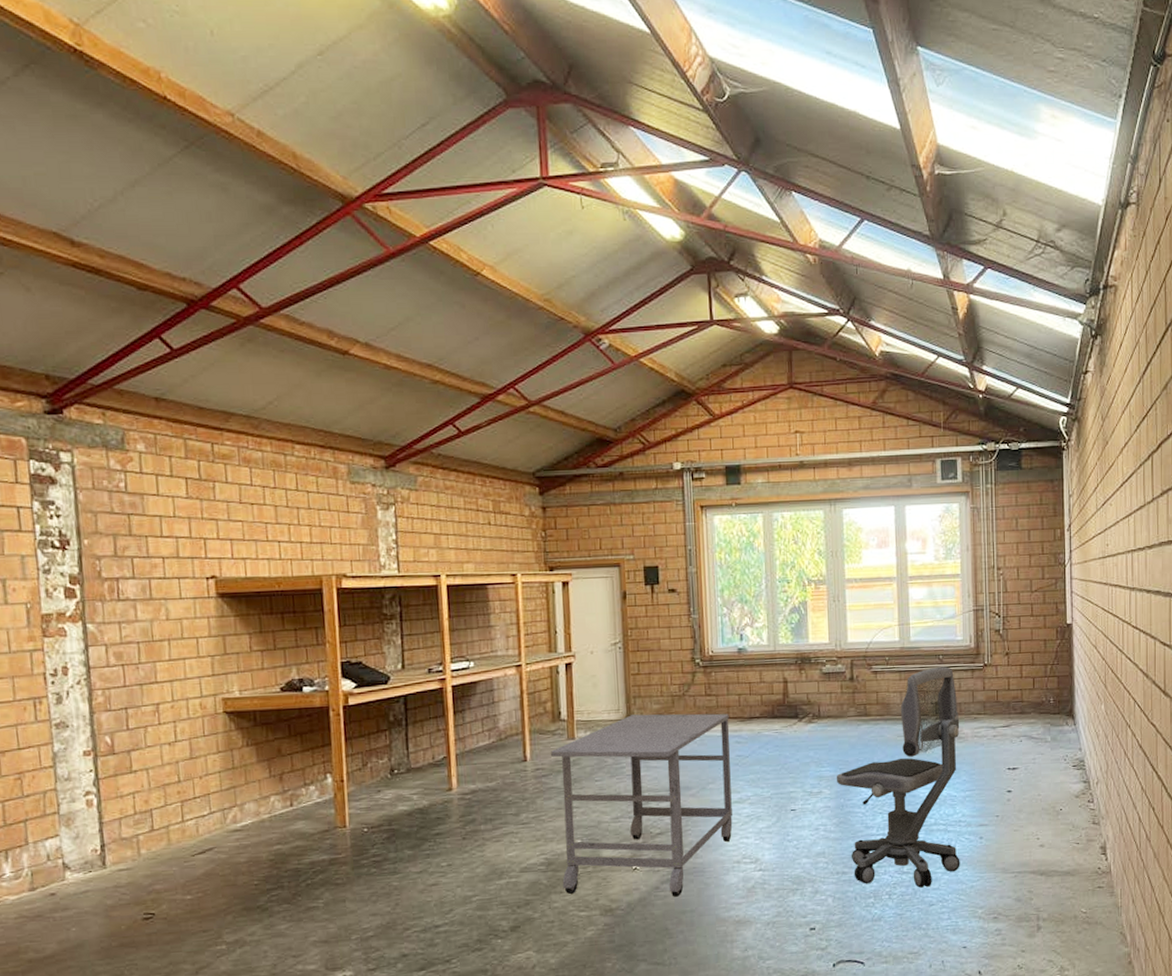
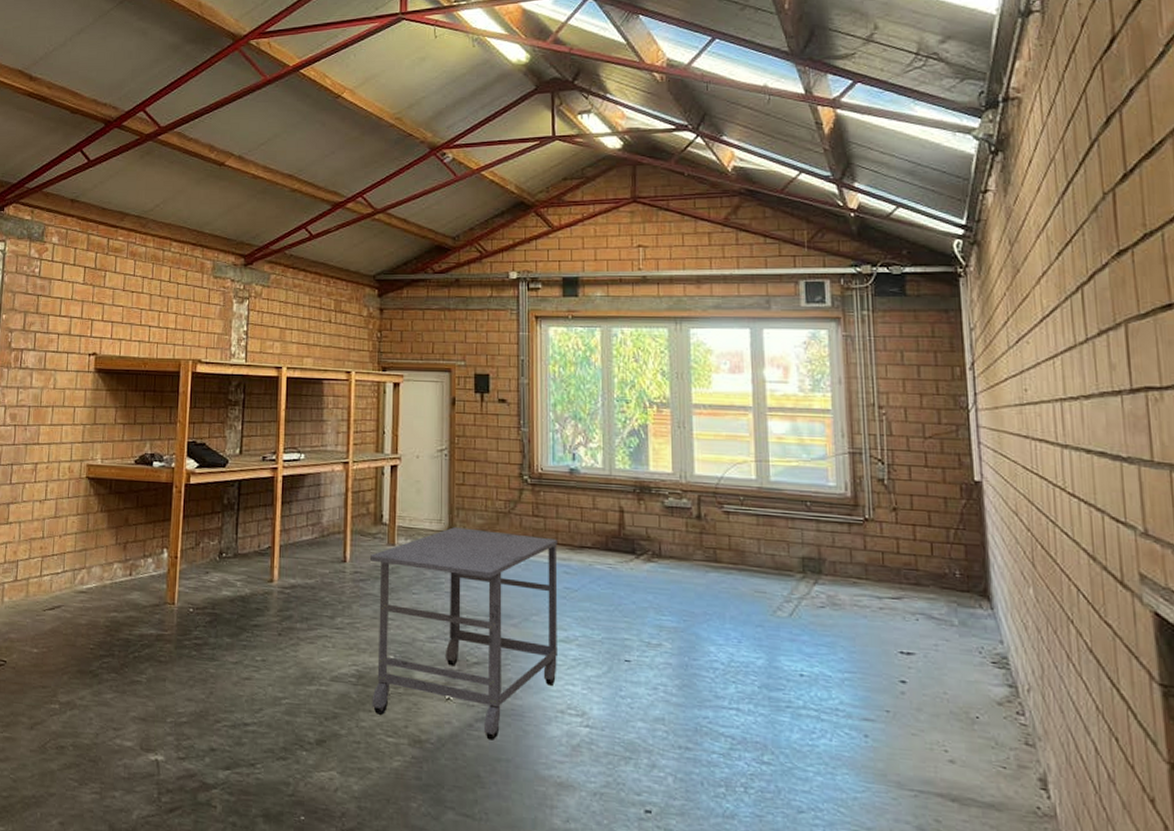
office chair: present [836,666,960,888] -> none [679,515,839,788]

